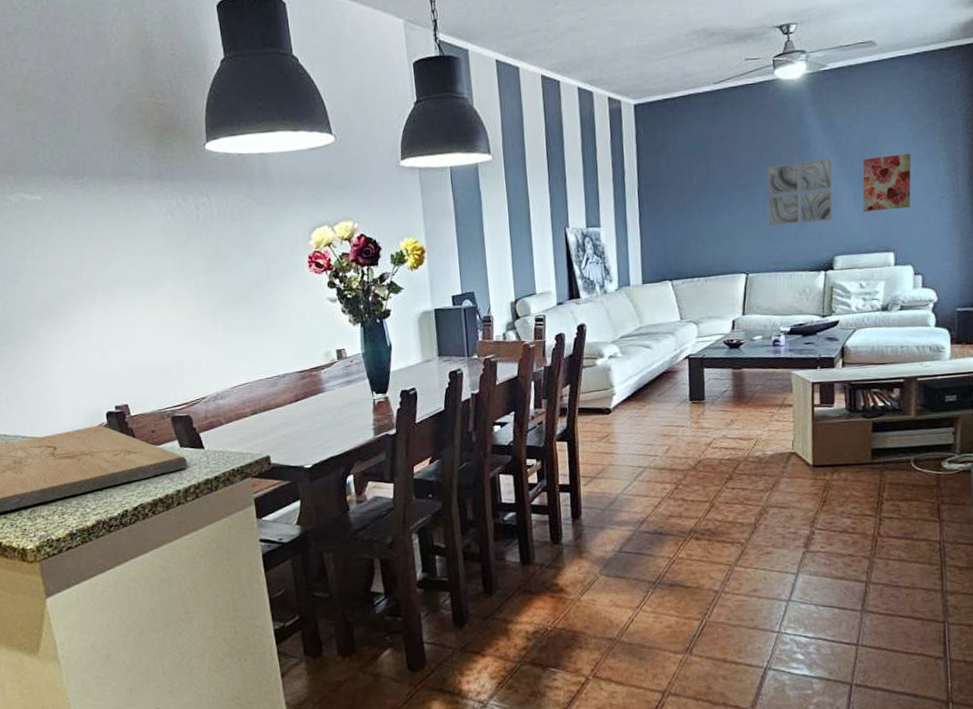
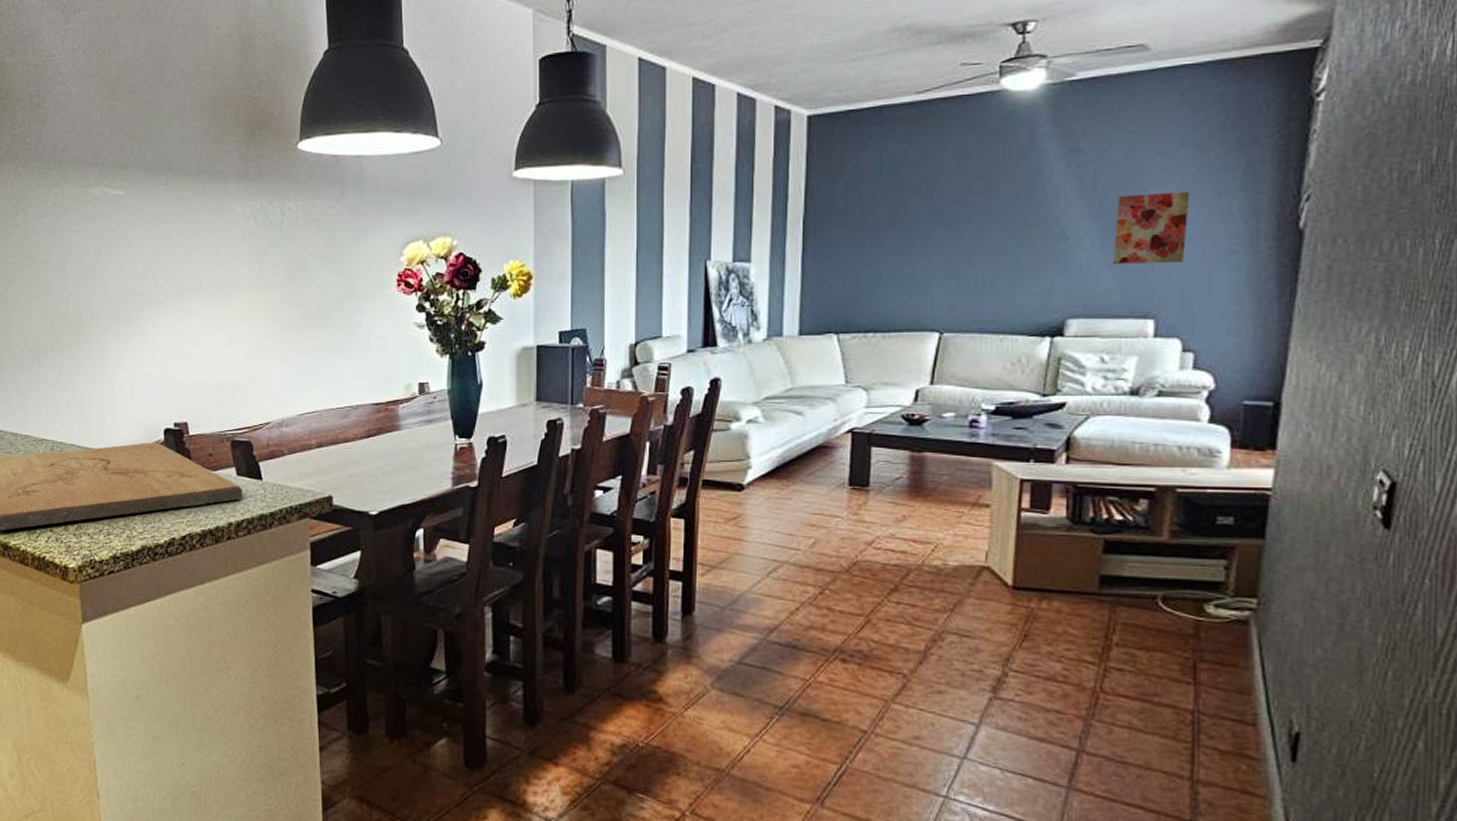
wall art: present [767,158,833,226] -> none [977,193,1074,274]

